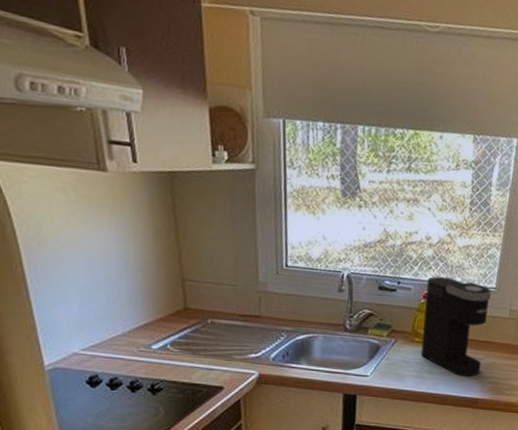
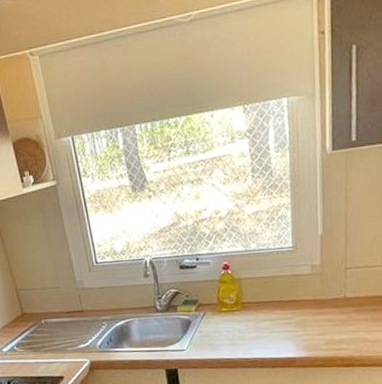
coffee maker: present [420,276,491,377] -> none [223,245,292,338]

